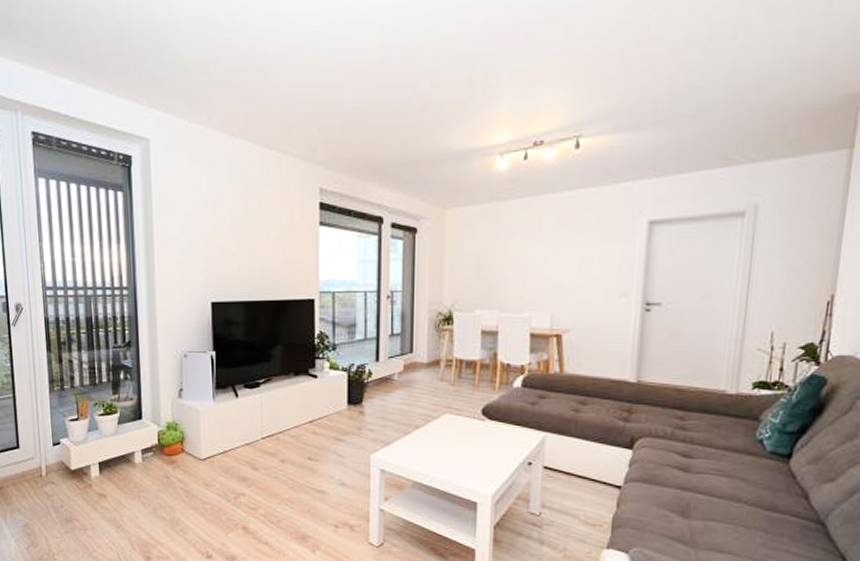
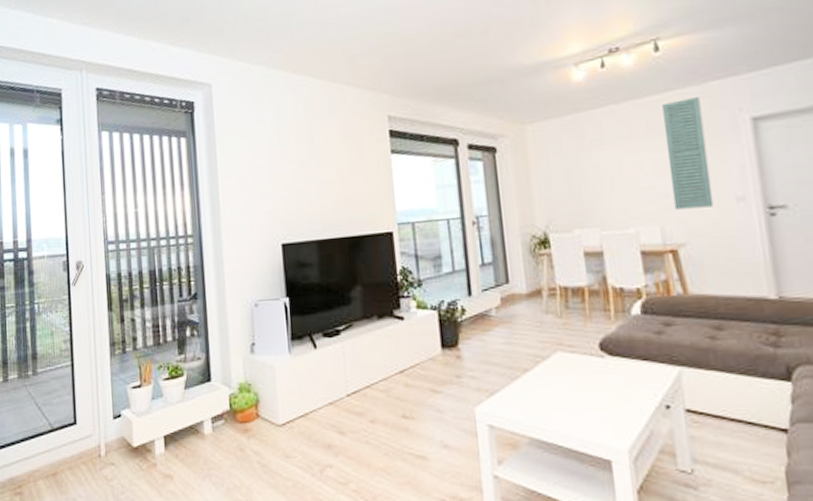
wall art: none [566,197,607,300] -> present [662,97,714,210]

